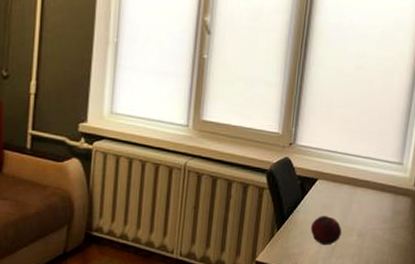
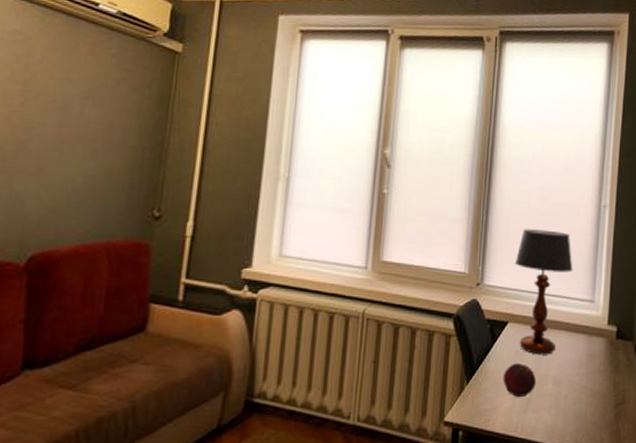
table lamp: none [326,94,384,210] -> present [514,229,573,355]

